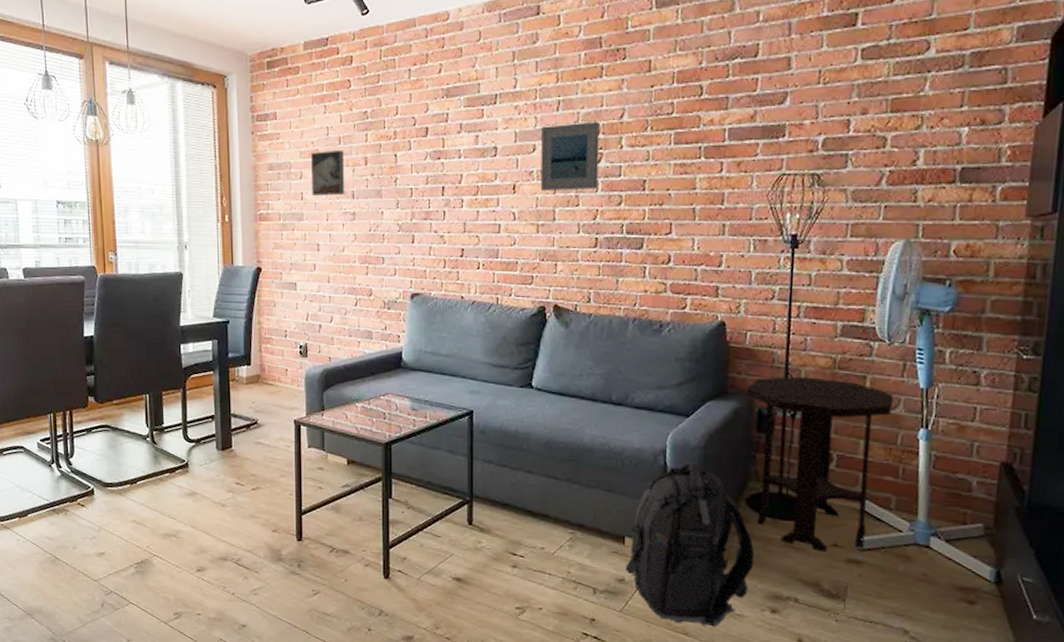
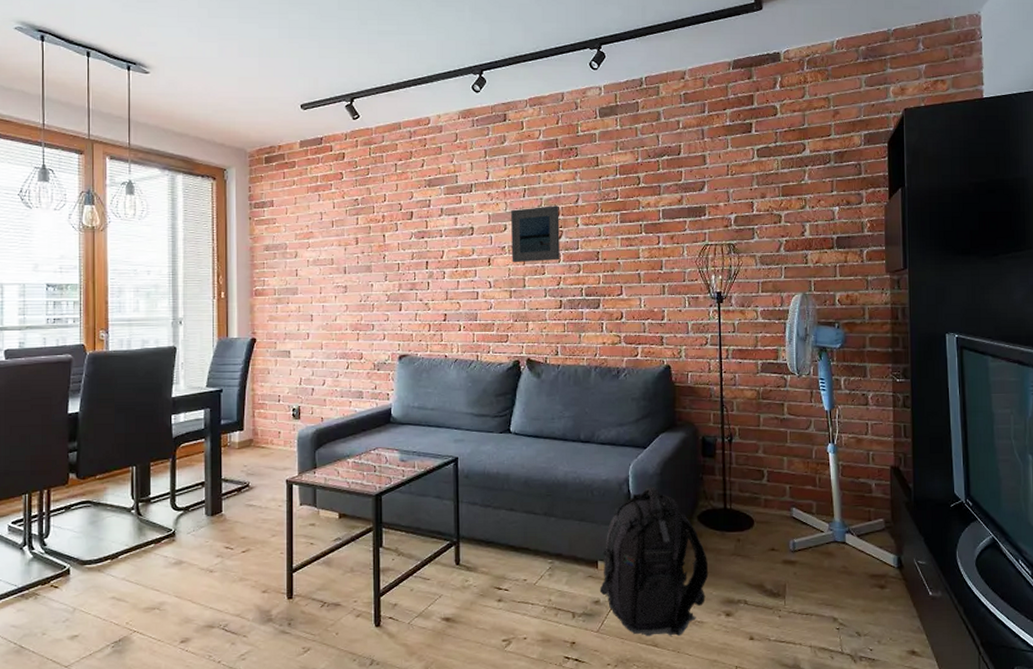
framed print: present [310,149,345,196] -> none [305,231,337,272]
side table: present [746,376,893,552] -> none [691,407,806,557]

